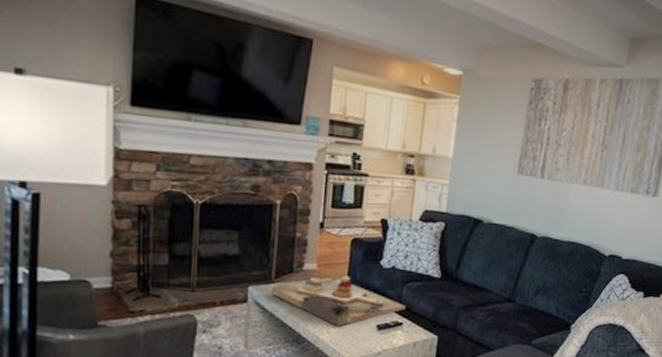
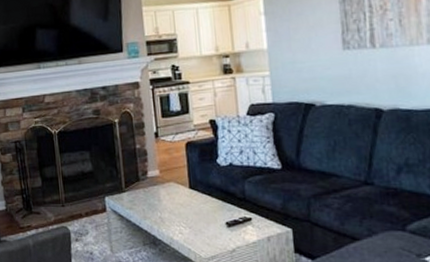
decorative tray: present [270,275,406,326] -> none [123,178,252,226]

